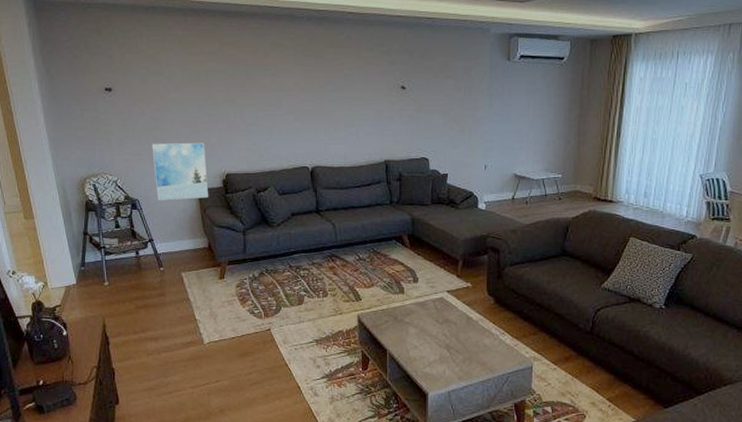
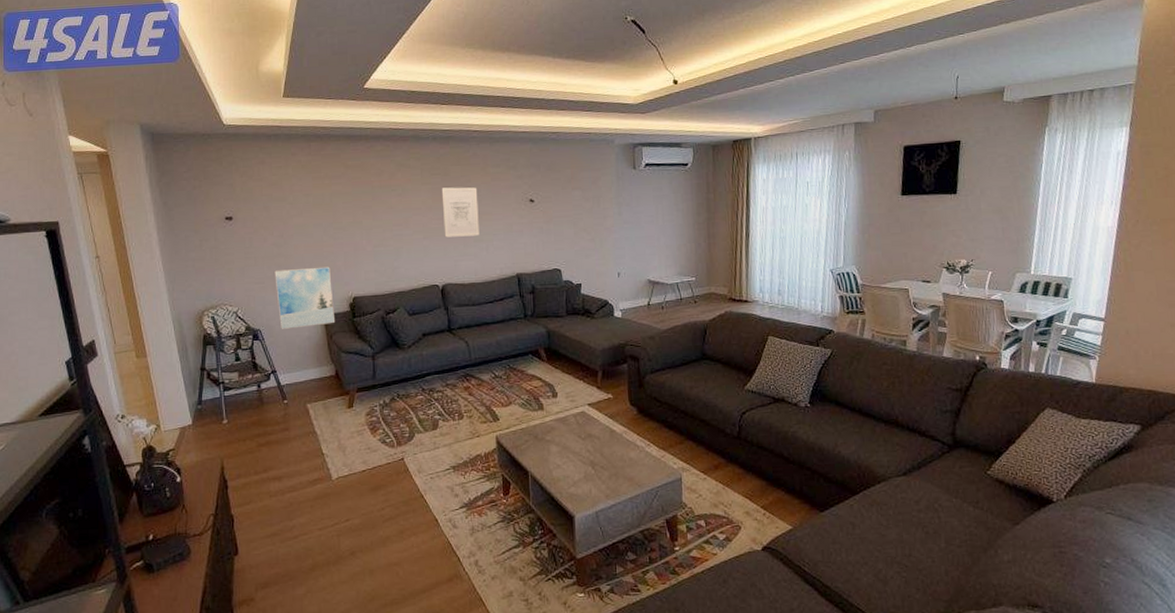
wall art: none [314,70,350,120] -> present [441,187,479,238]

